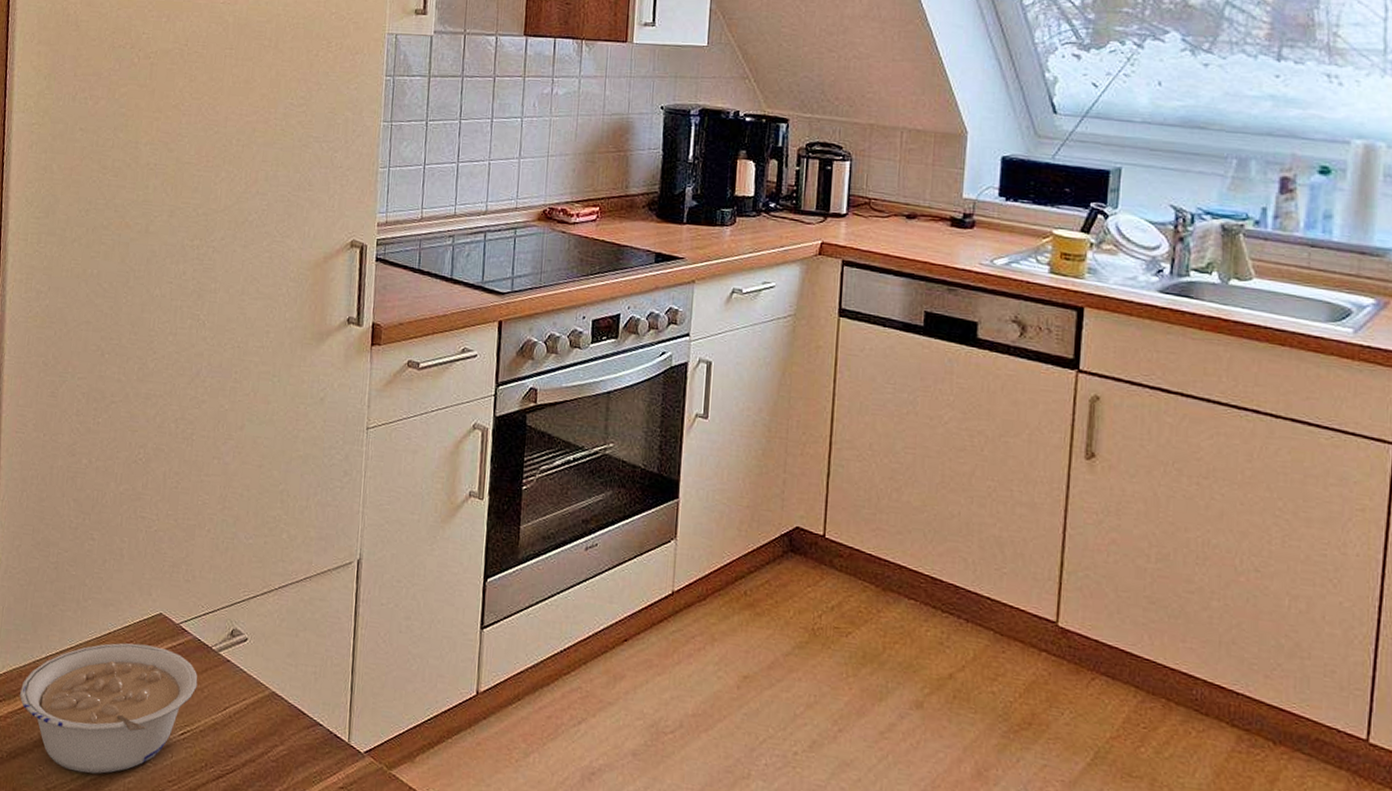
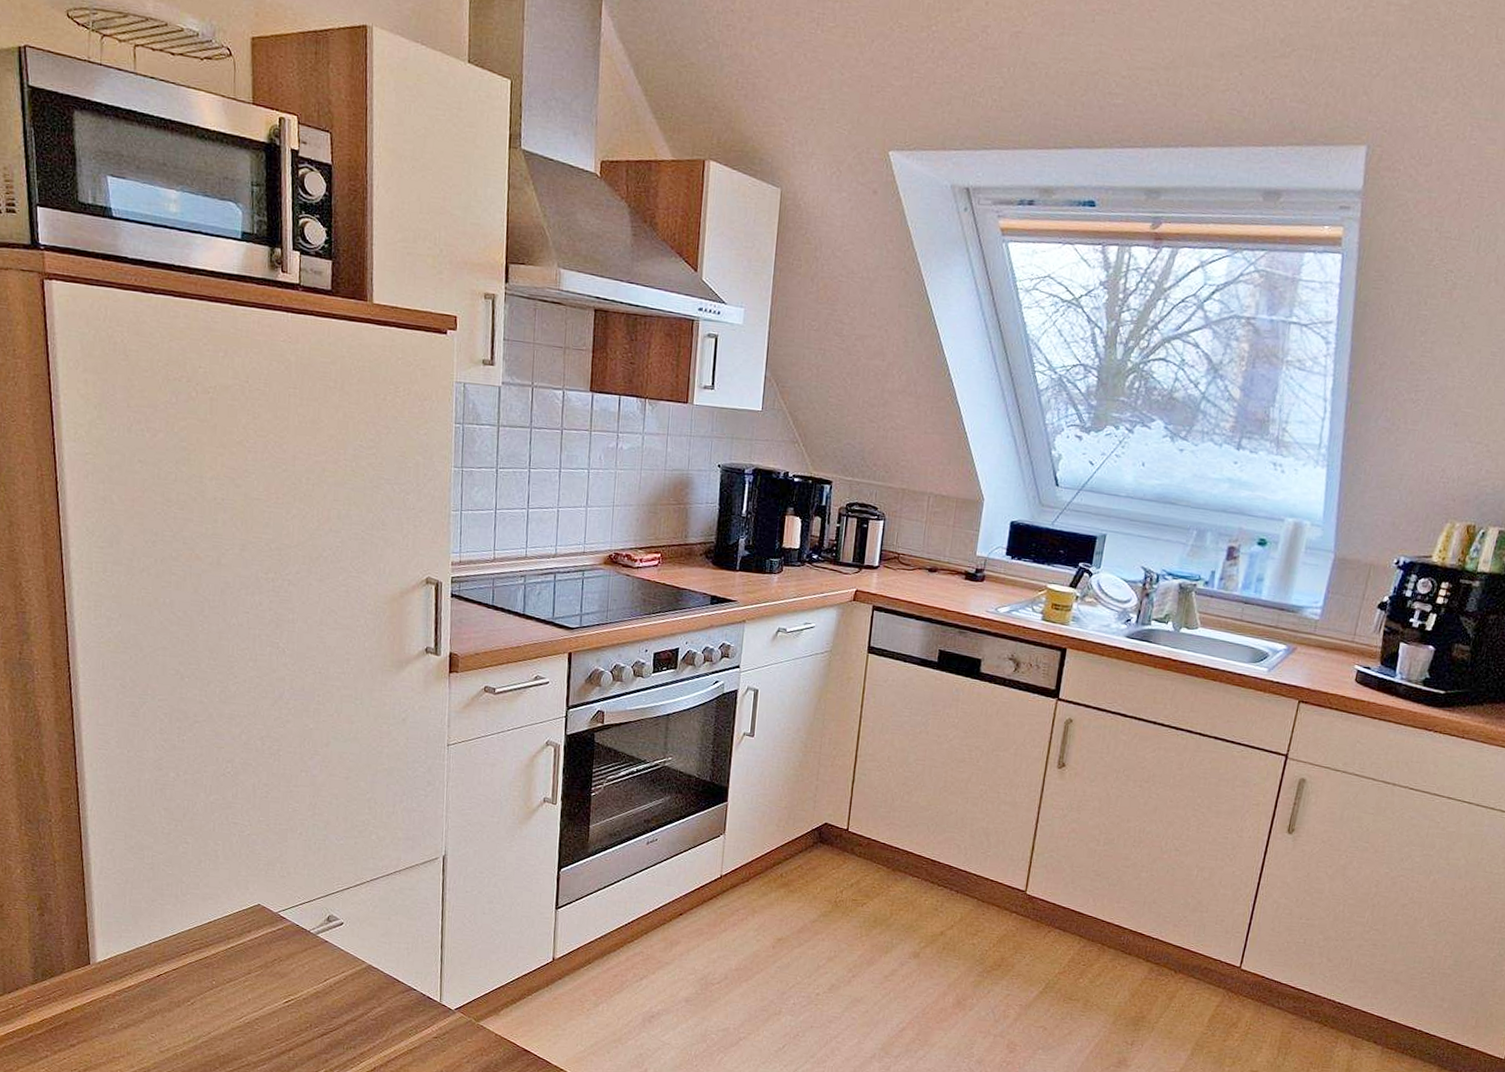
legume: present [19,643,198,774] -> none [125,930,299,1037]

